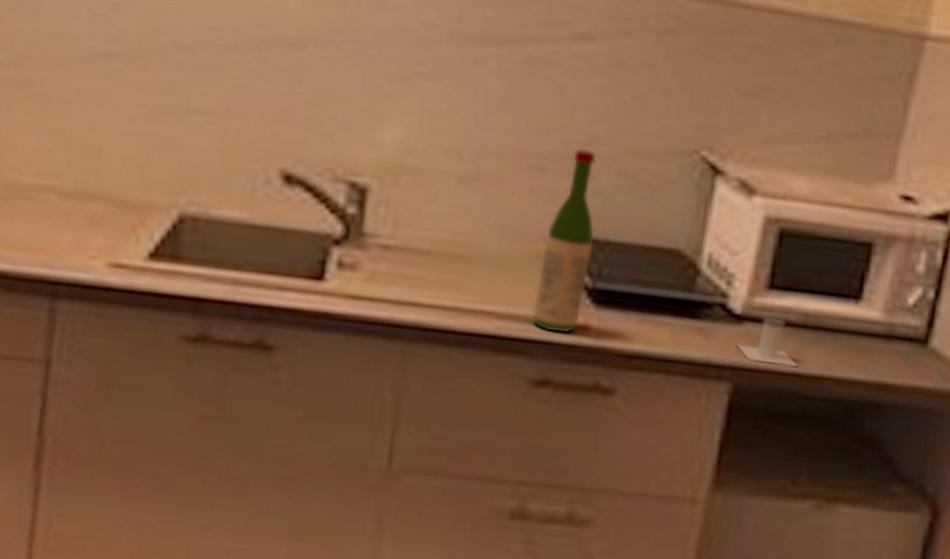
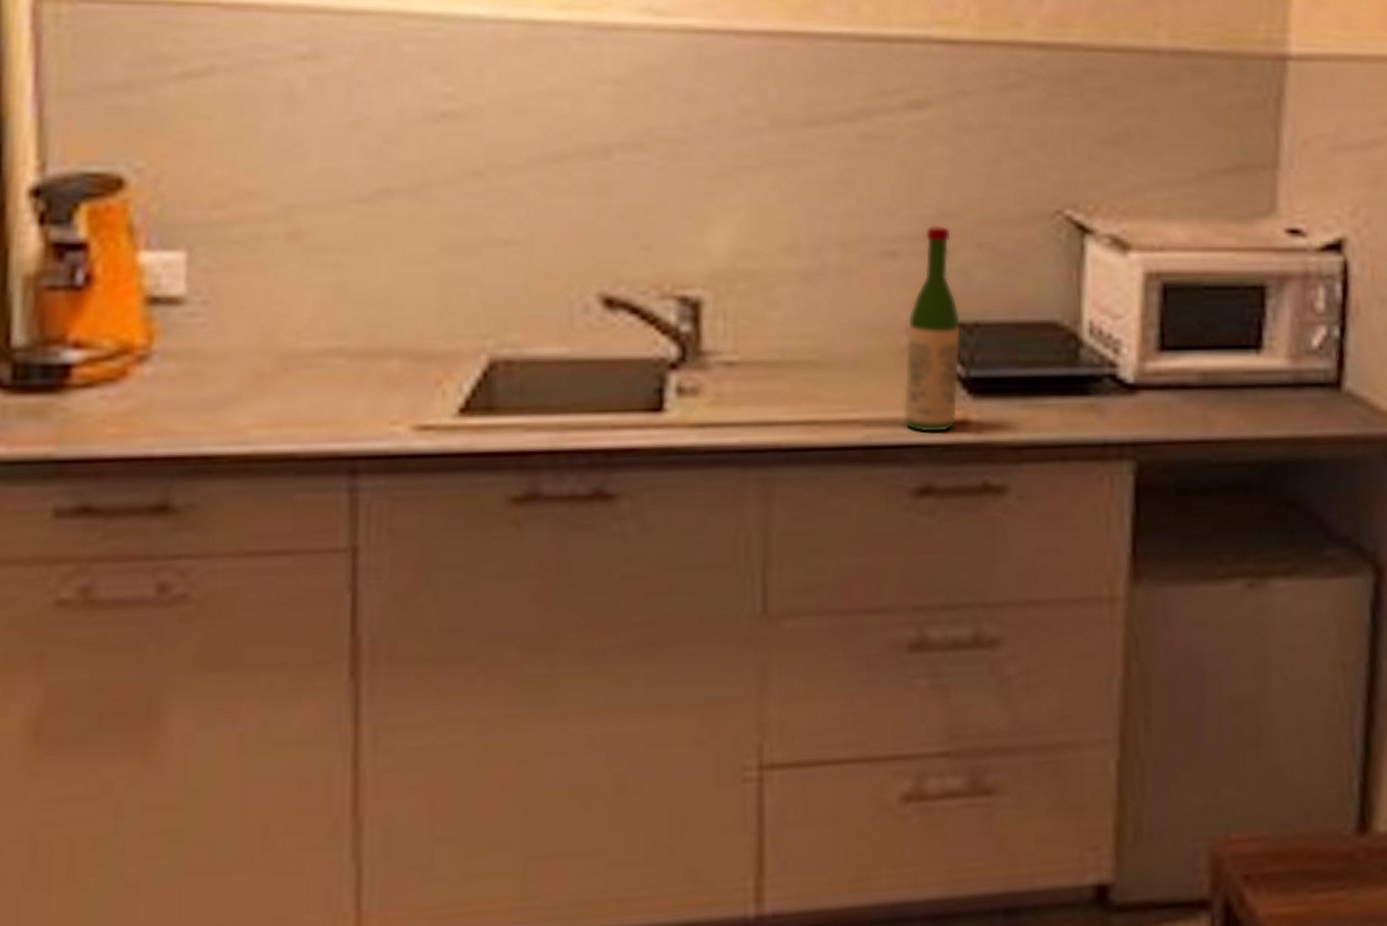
salt shaker: present [736,315,798,367] -> none [1134,380,1205,434]

